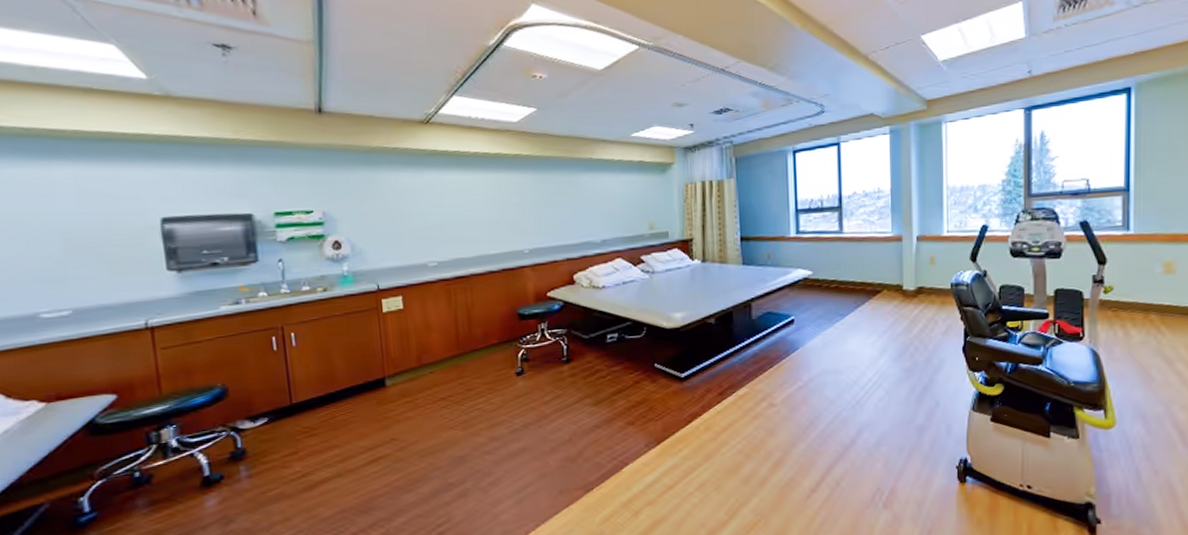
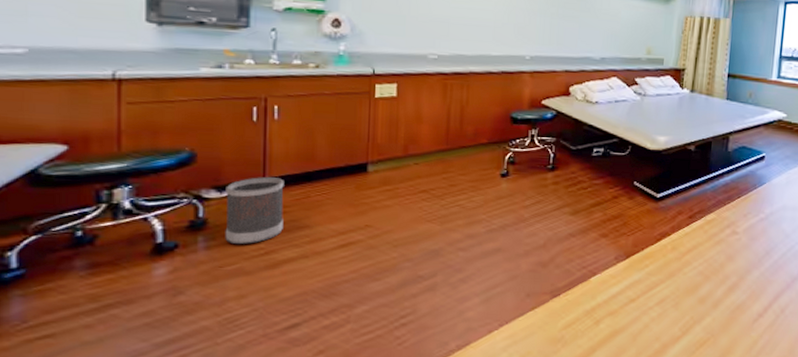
wastebasket: none [258,402,315,470] -> present [225,177,284,244]

